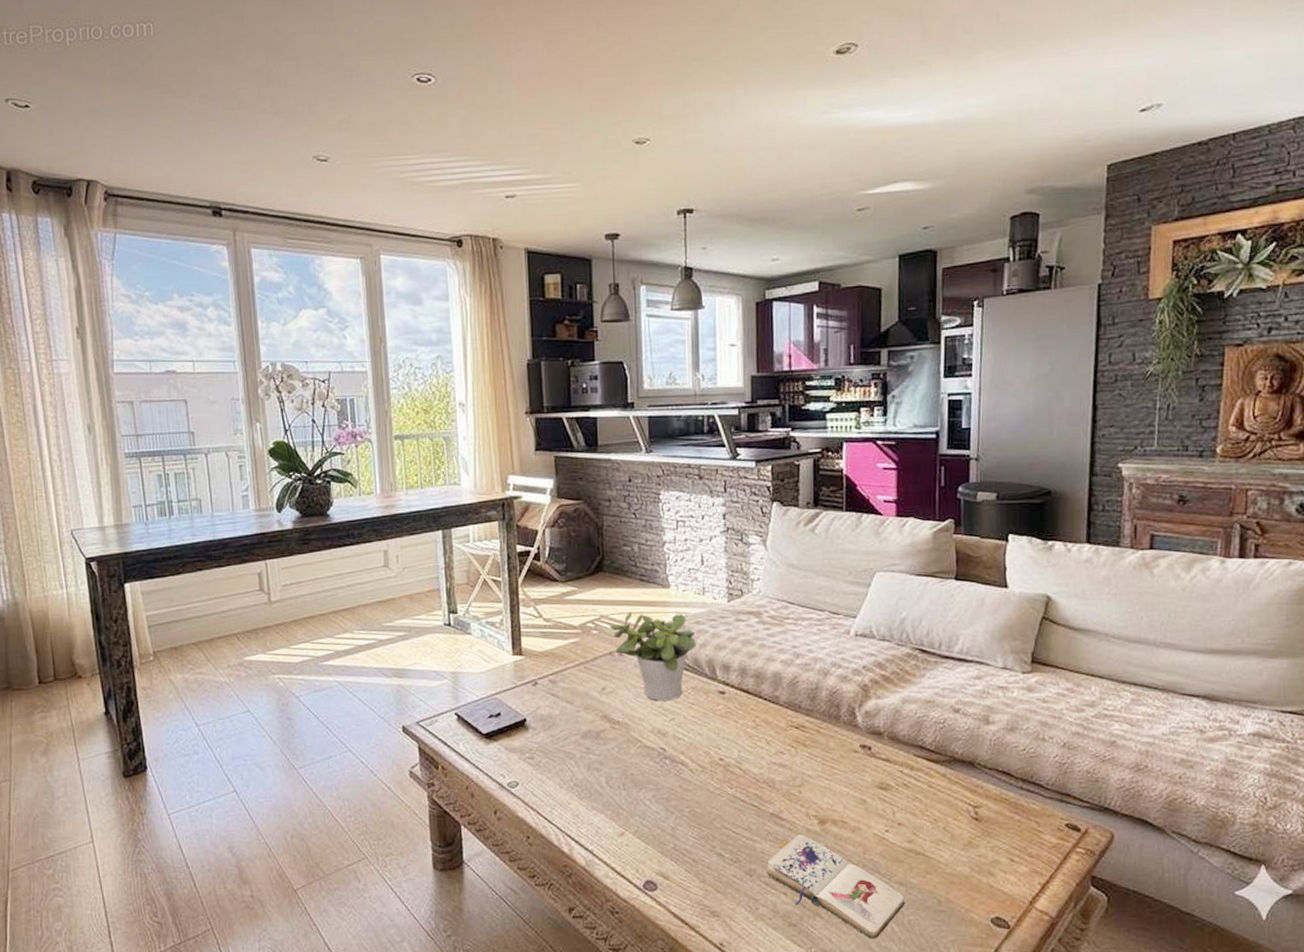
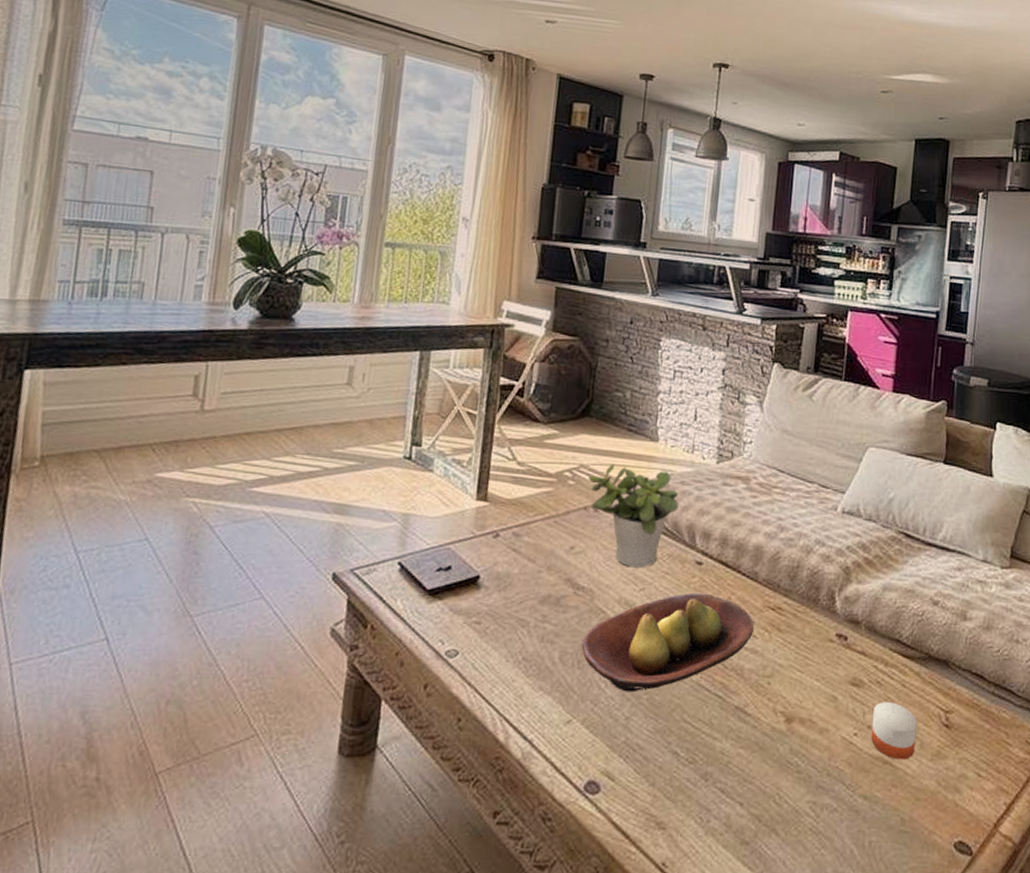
fruit bowl: none [624,718,780,807] -> present [581,593,754,693]
paperback book: present [767,834,905,939] -> none [724,733,867,863]
candle: none [902,801,947,850] -> present [871,702,918,760]

